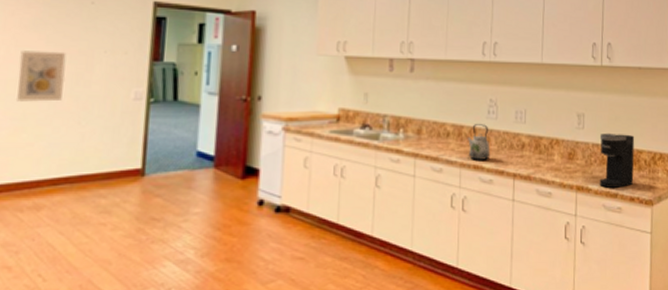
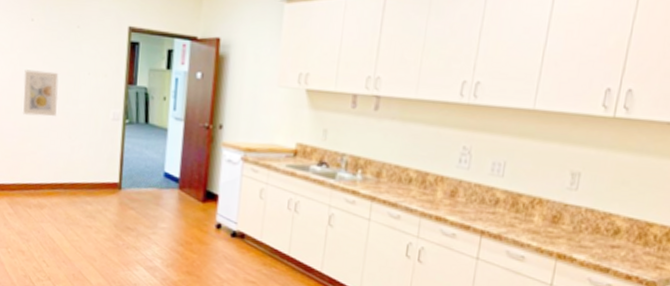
kettle: present [466,124,491,160] -> none [431,172,459,213]
coffee maker: present [599,133,635,189] -> none [587,198,646,263]

